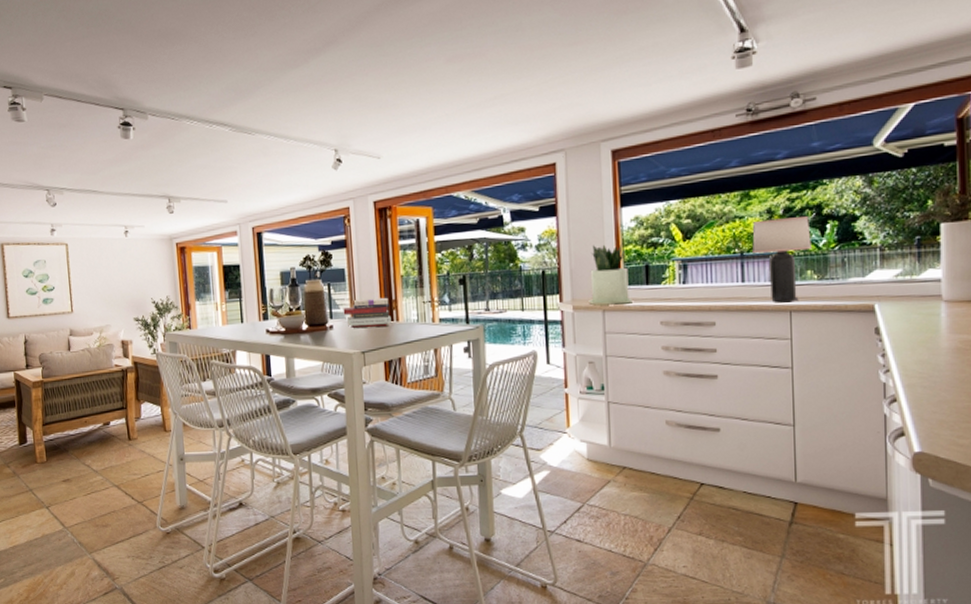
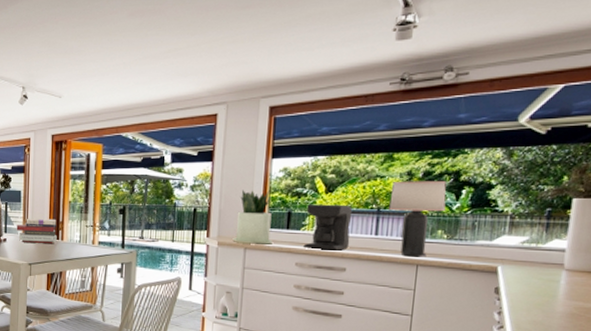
coffee maker: none [665,251,716,305] -> present [303,204,353,251]

